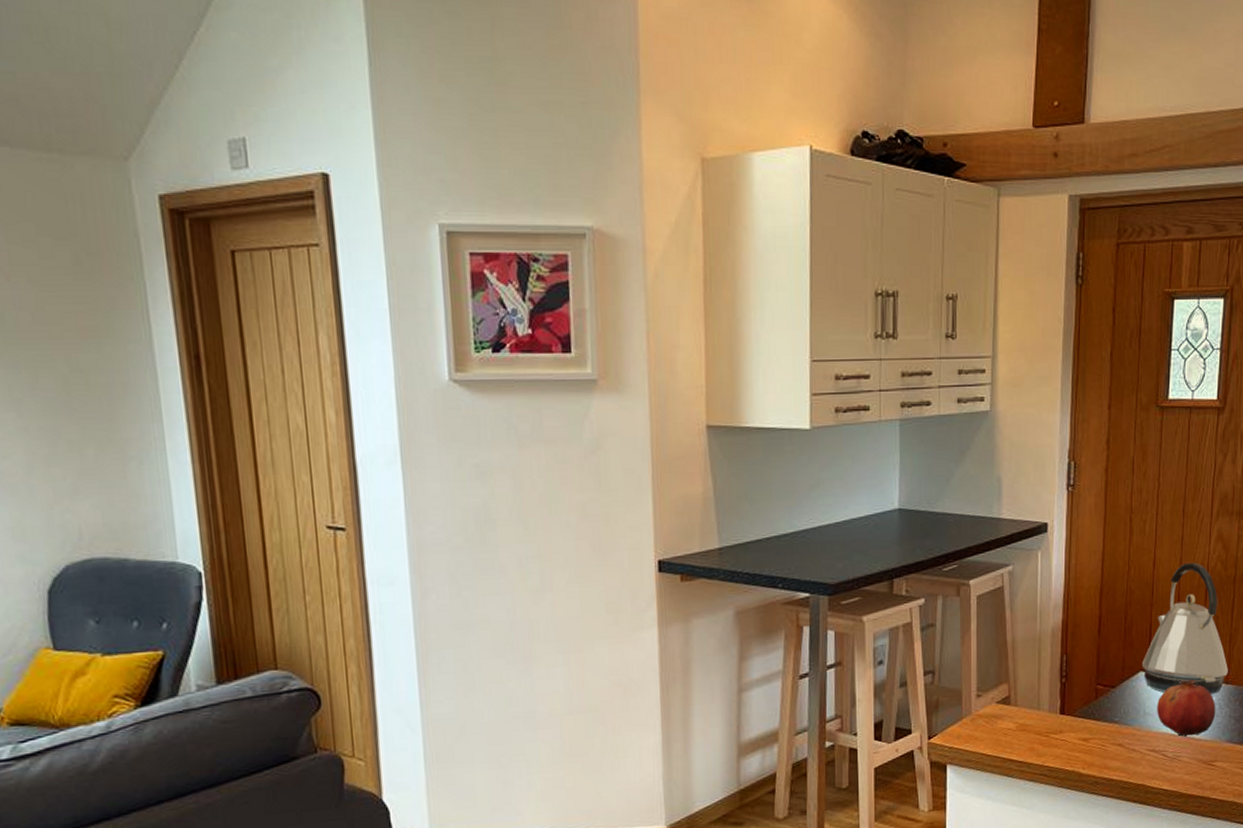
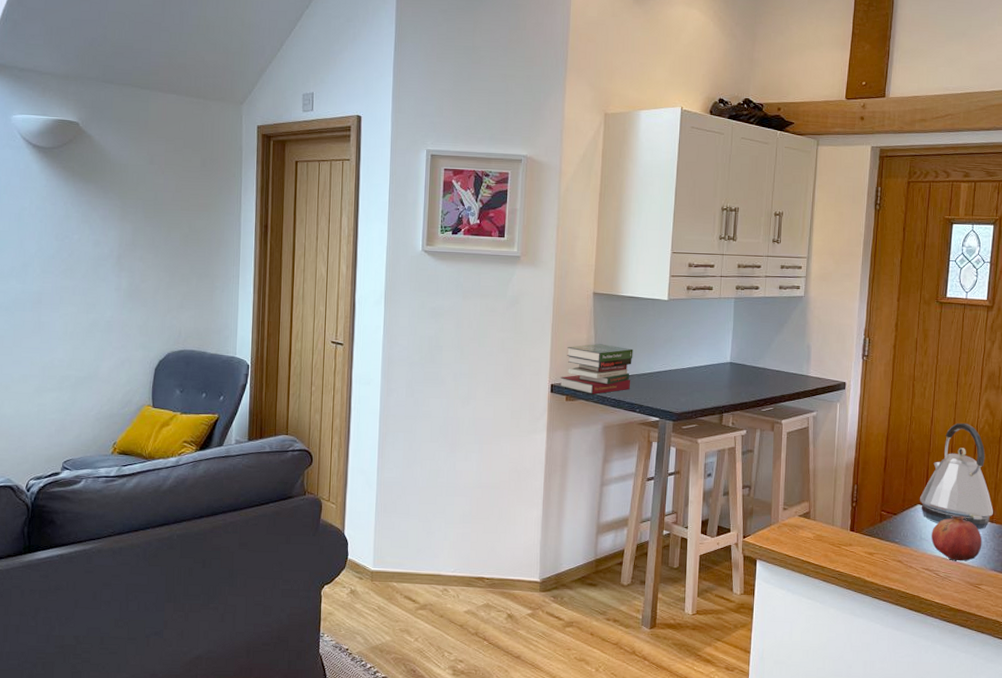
books: none [670,498,769,570] -> present [559,344,633,395]

